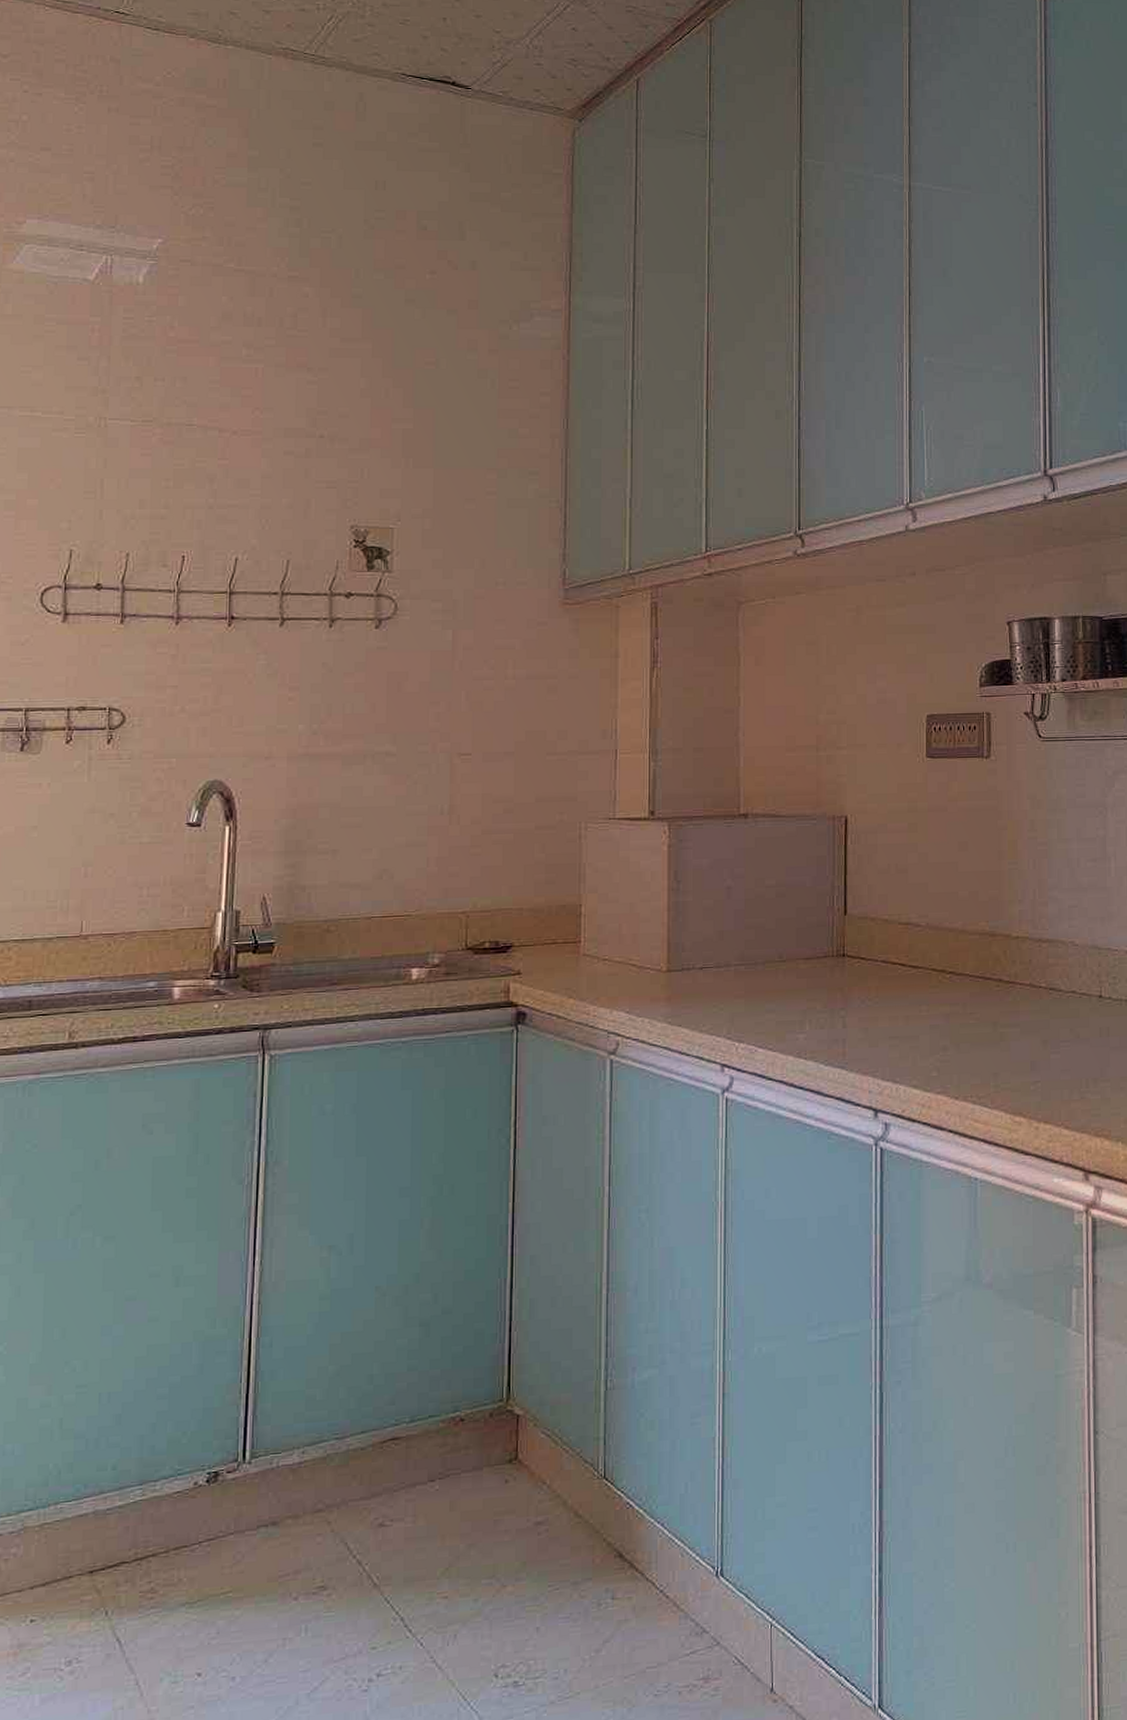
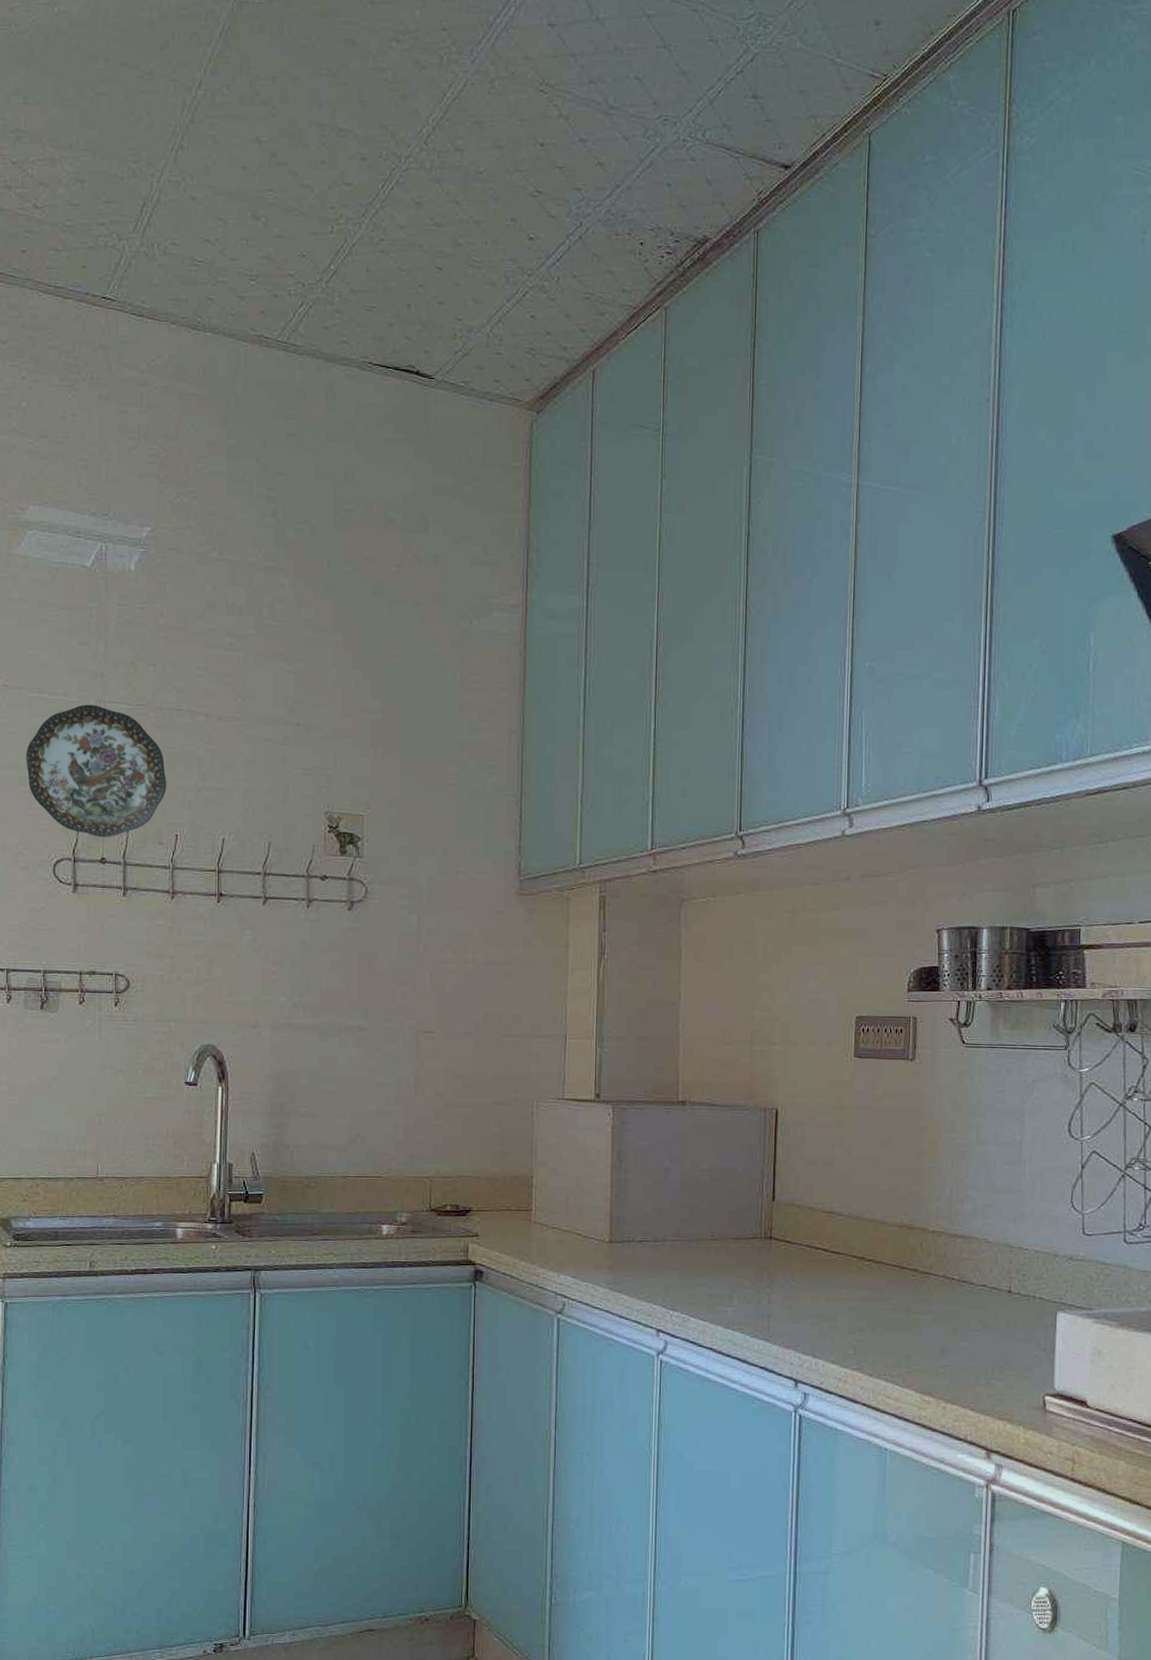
decorative plate: none [13,422,174,563] -> present [26,704,167,838]

